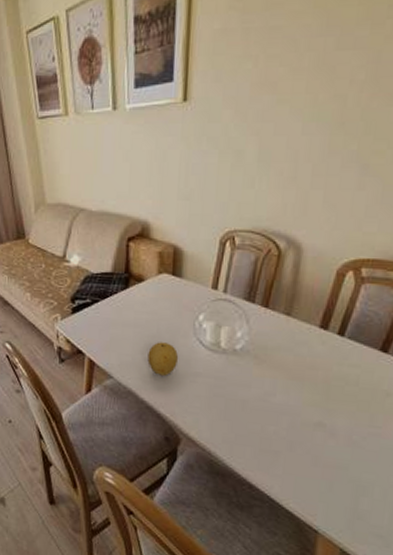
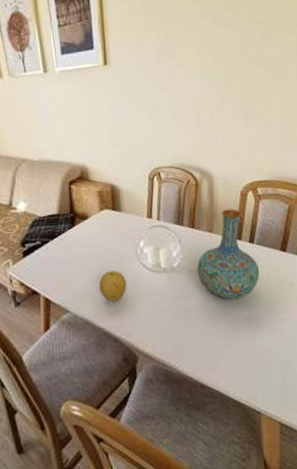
vase: none [263,290,347,399] -> present [197,209,260,300]

